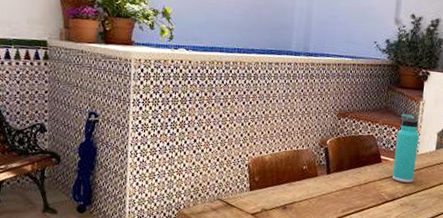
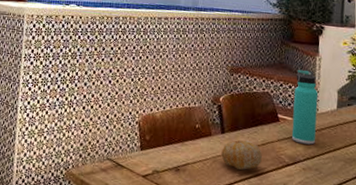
fruit: none [326,180,364,207] -> present [221,140,262,170]

